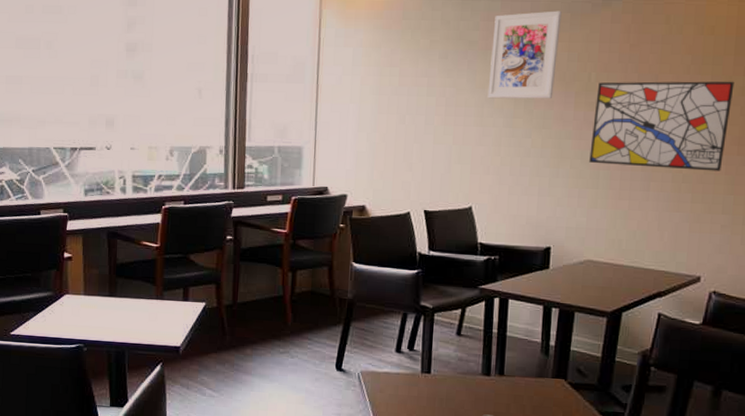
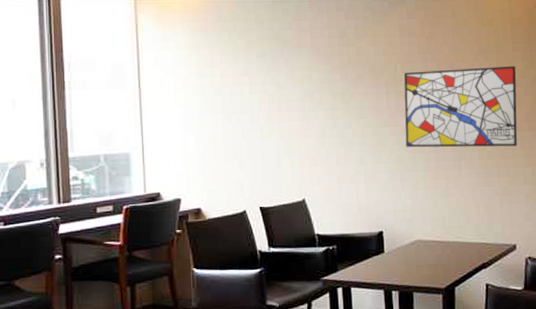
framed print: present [487,10,562,99] -> none [305,9,366,93]

